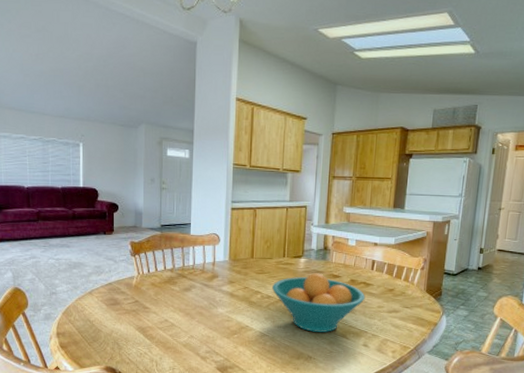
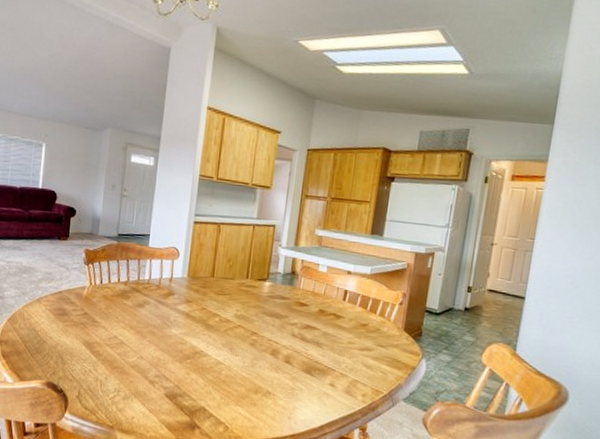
fruit bowl: present [272,273,366,332] -> none [232,299,335,366]

